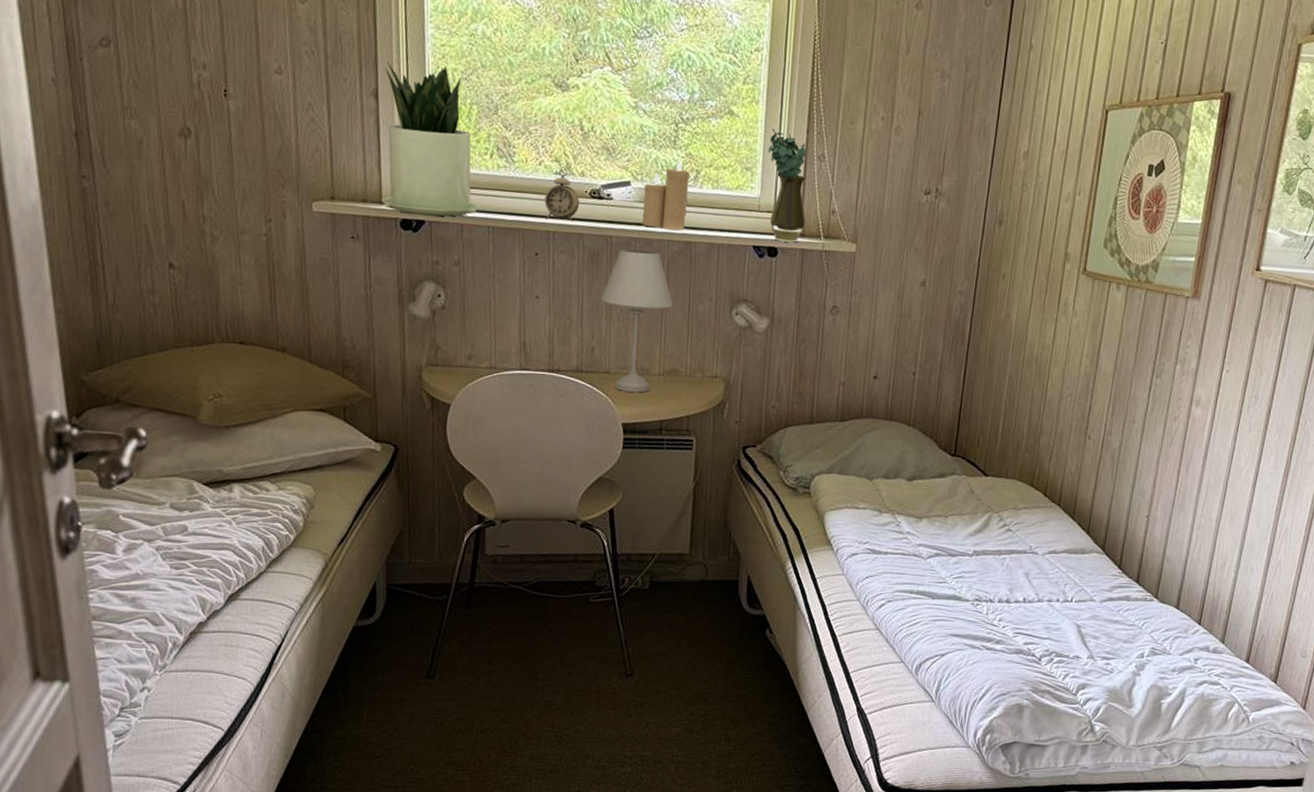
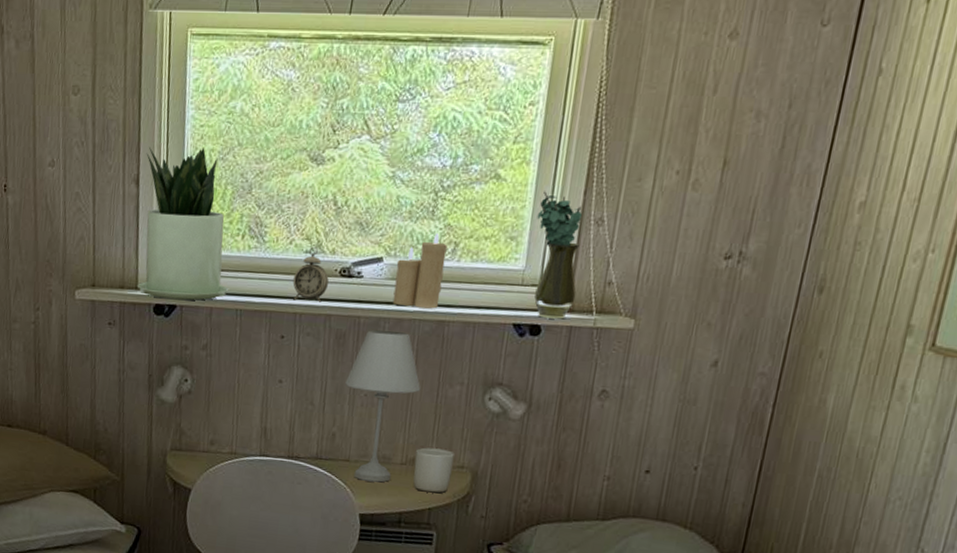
mug: none [670,359,708,402] -> present [413,447,454,494]

